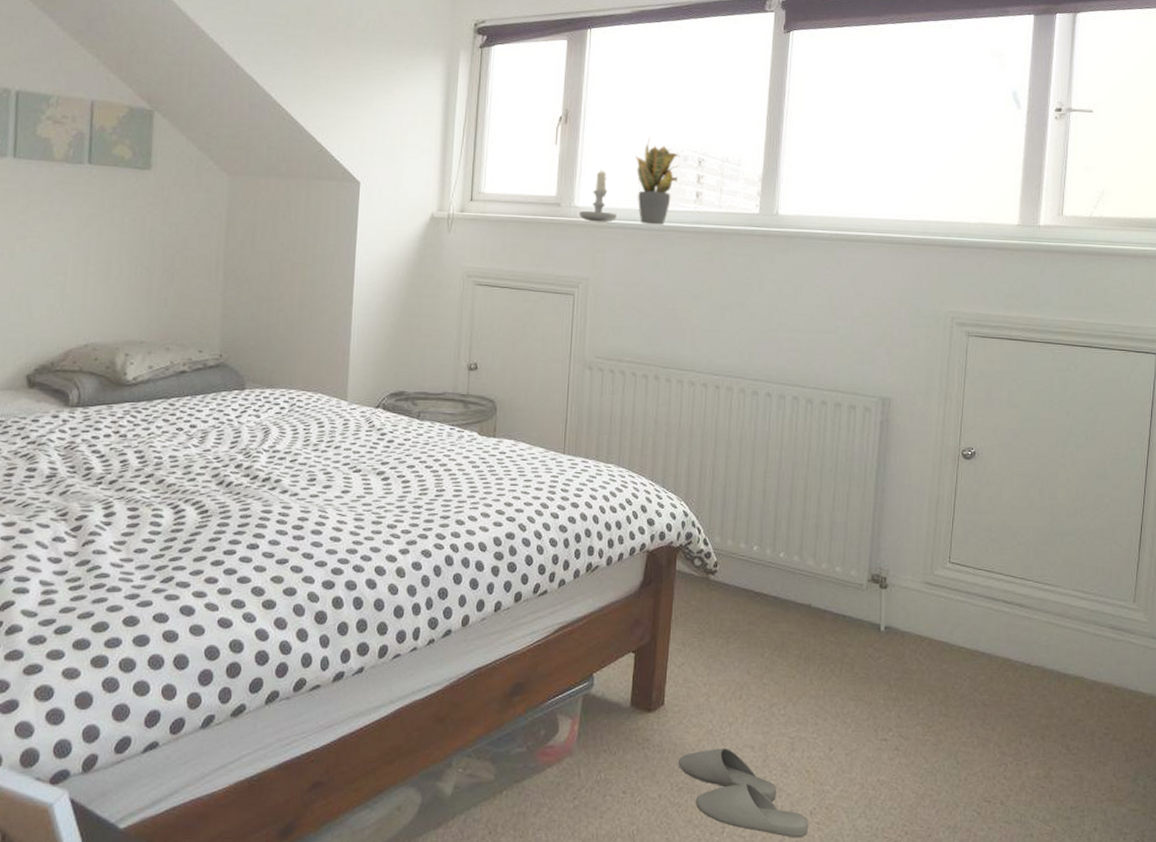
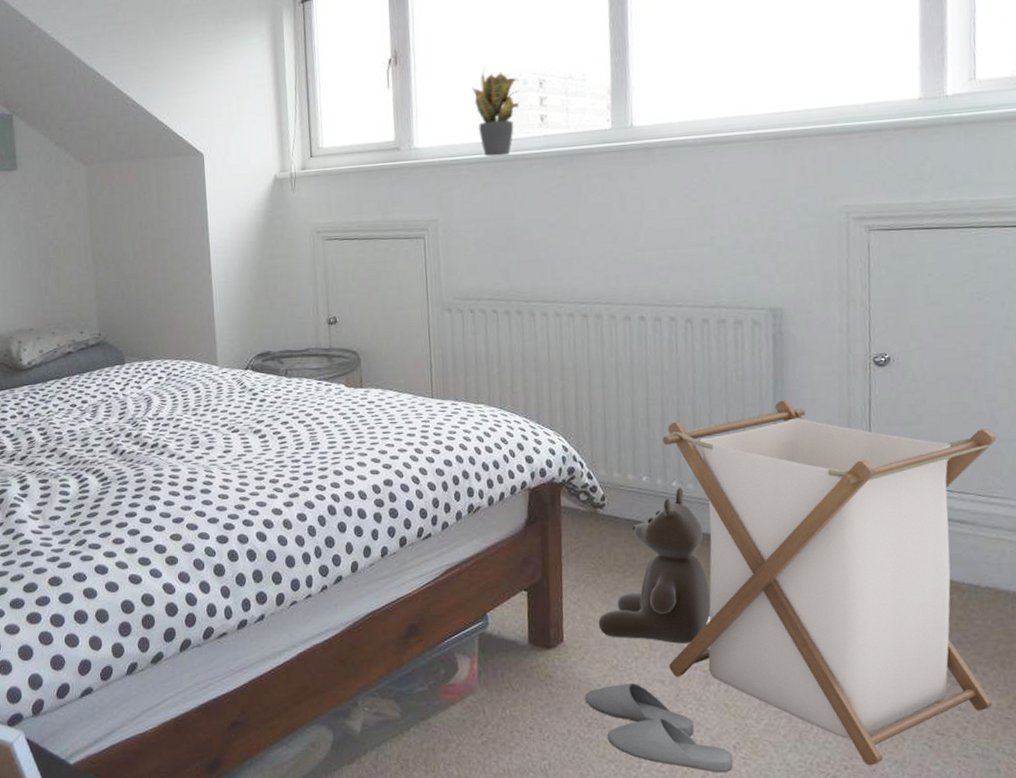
candle: present [579,170,617,222] -> none [419,107,459,162]
teddy bear: none [699,558,804,710] -> present [598,487,712,644]
laundry basket: none [759,483,1054,831] -> present [662,400,996,766]

